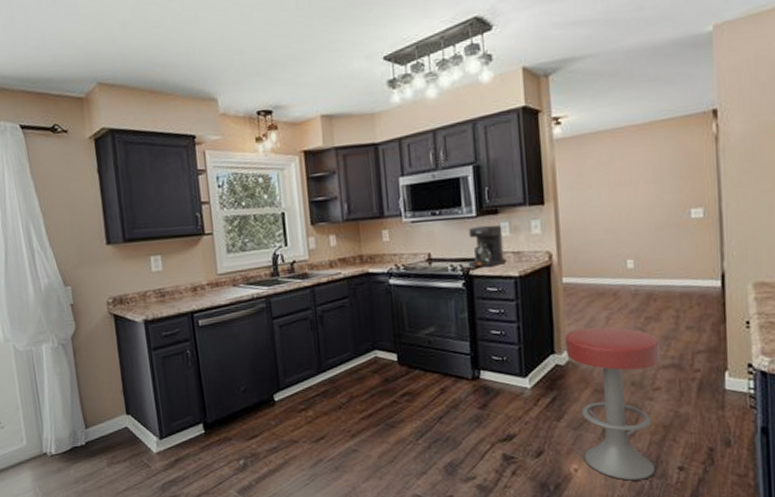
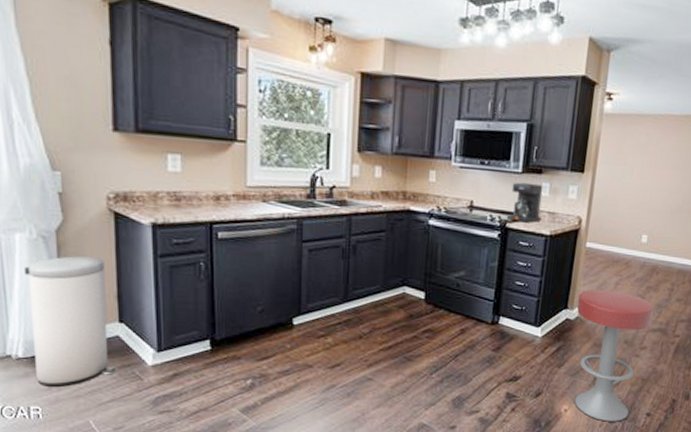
pedal bin: none [50,357,129,479] -> present [23,256,118,387]

